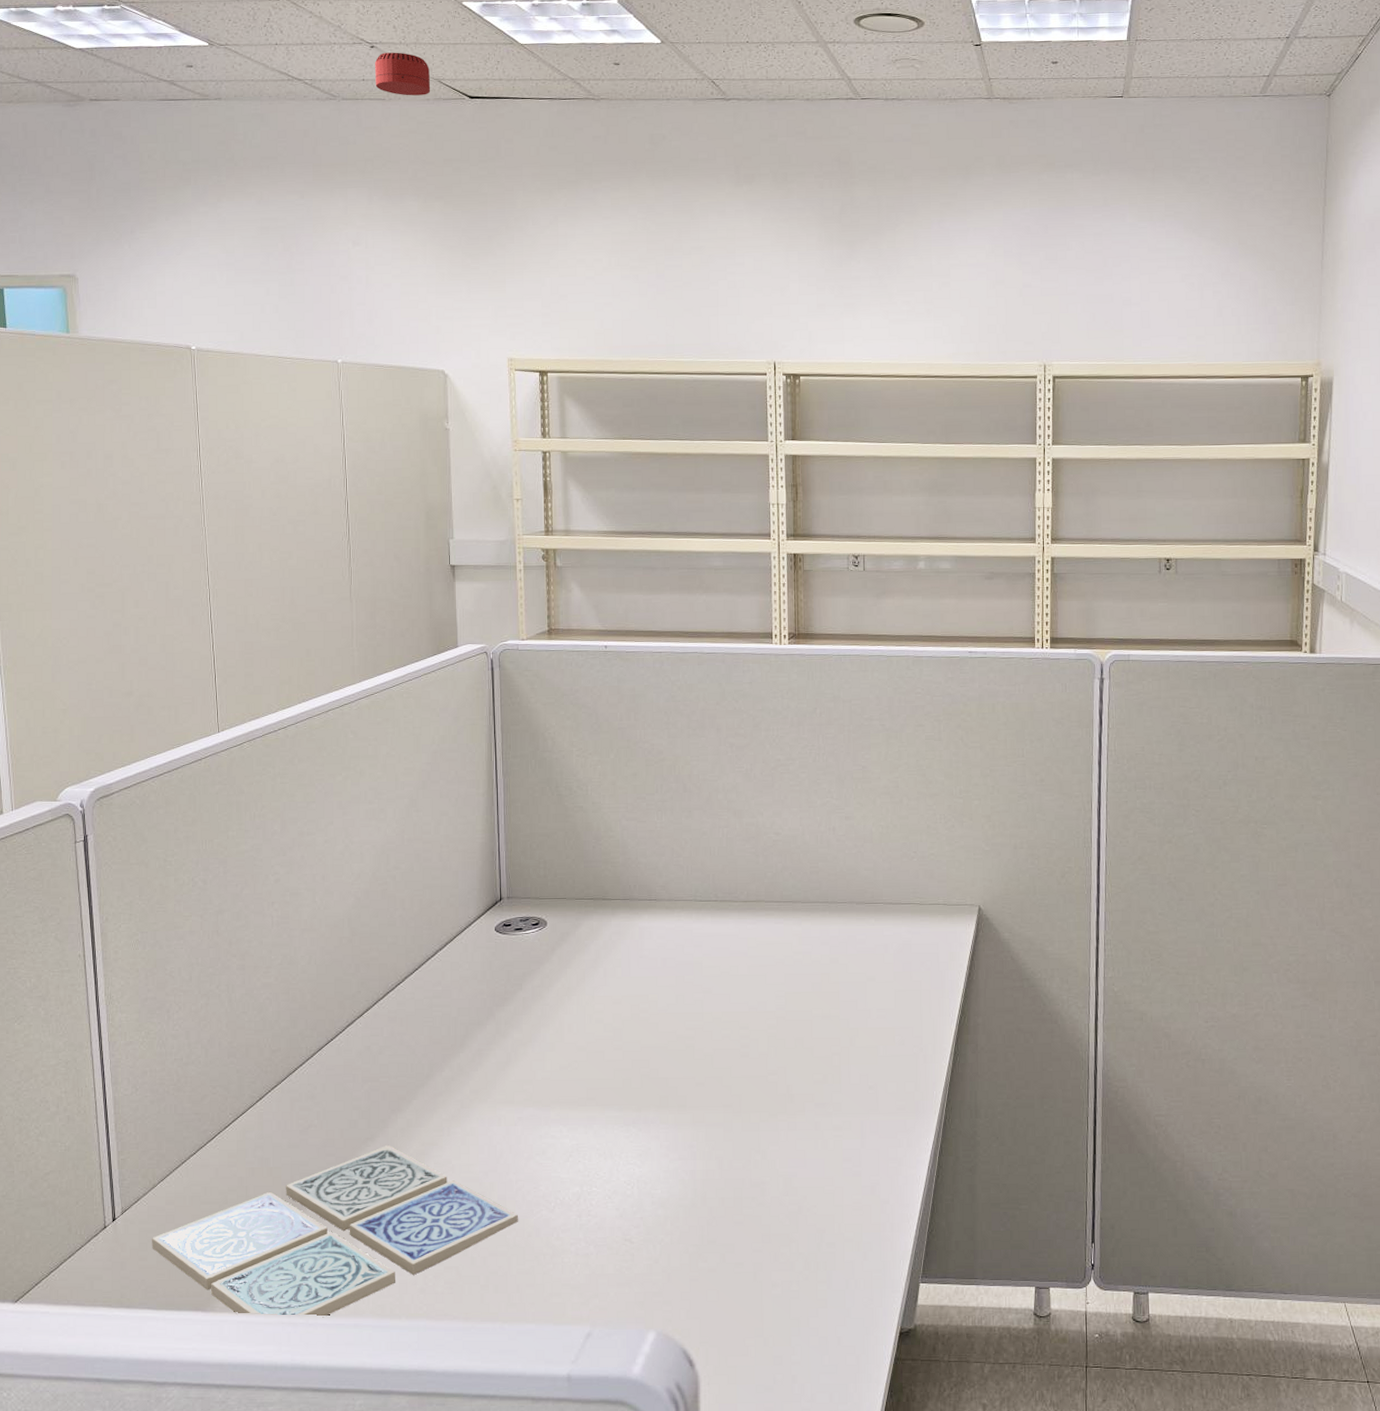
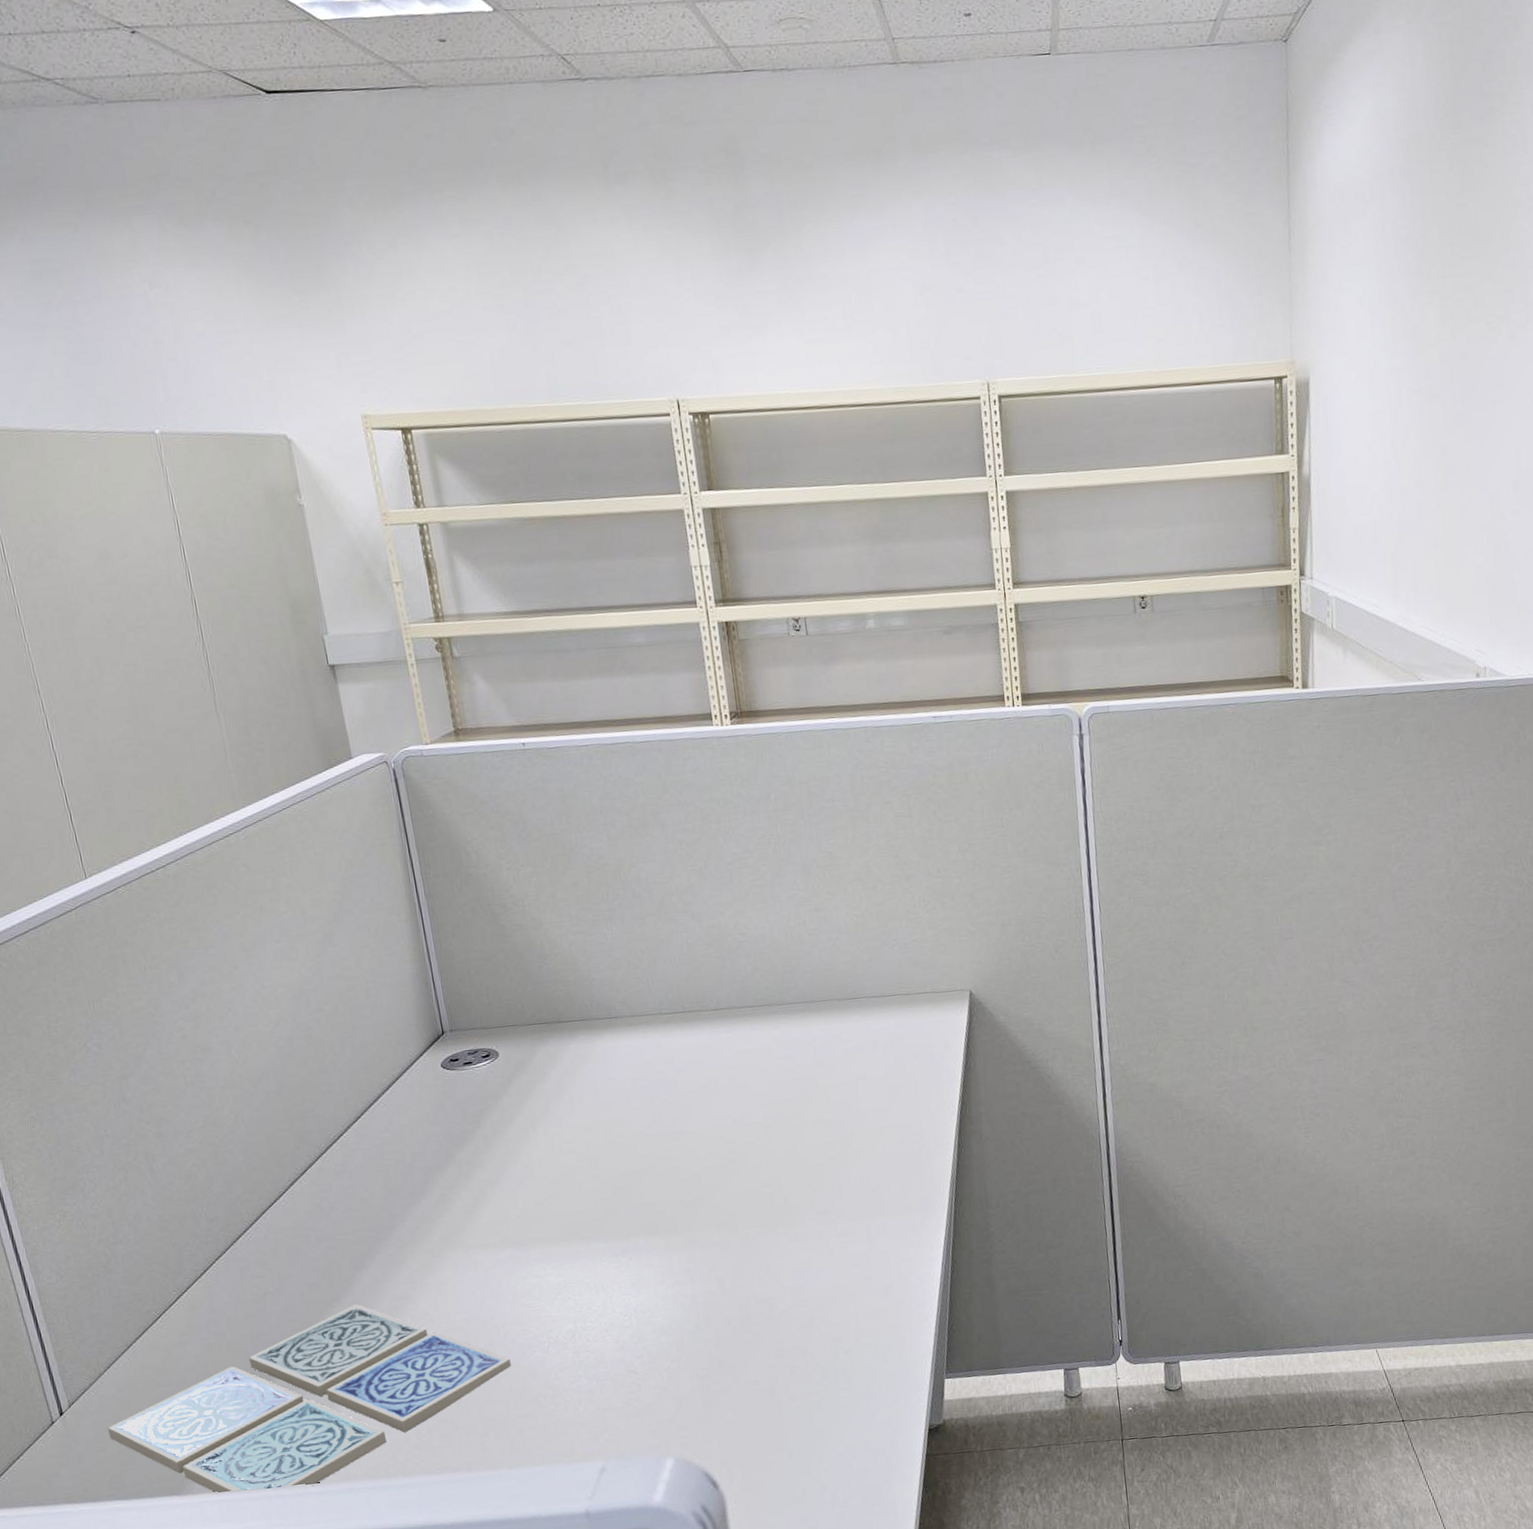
smoke detector: present [375,52,431,96] -> none [140,37,216,94]

